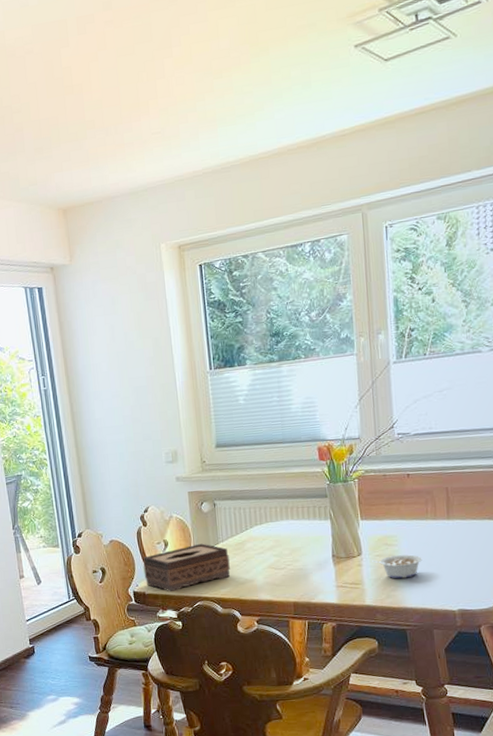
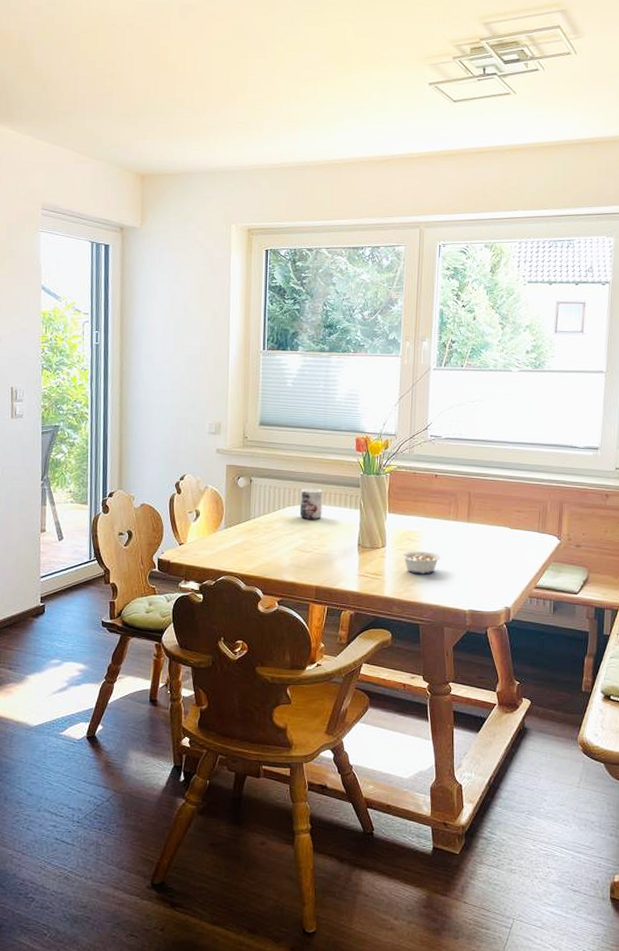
tissue box: present [143,543,230,592] -> none [171,517,259,563]
mug: none [266,504,291,536] -> present [299,488,323,519]

